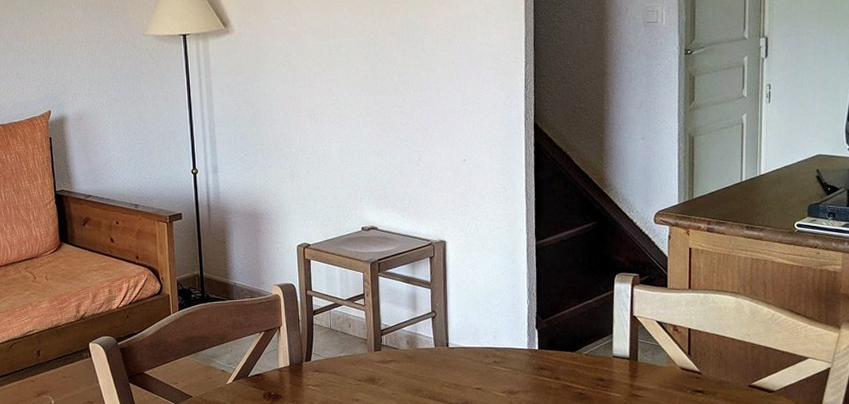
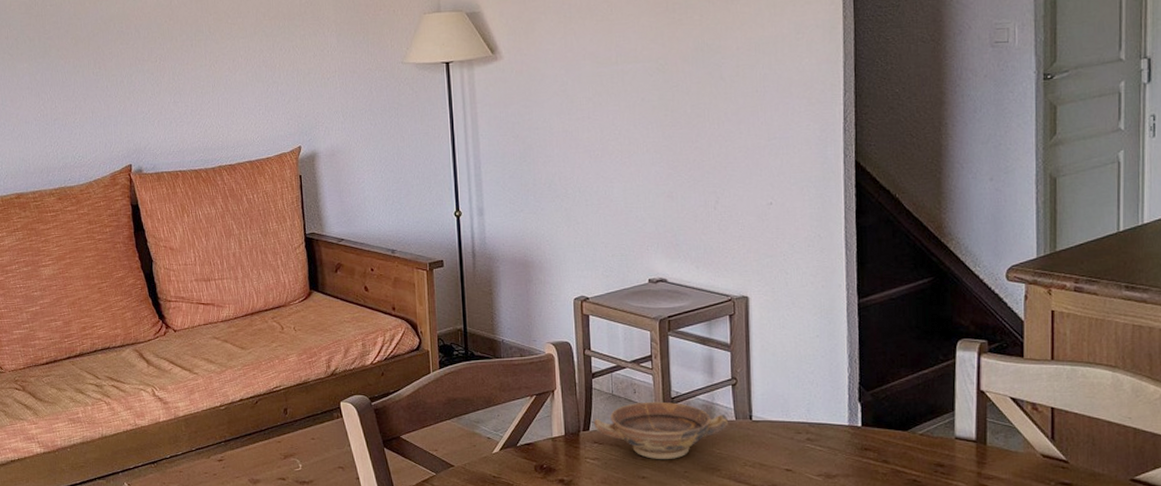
bowl: none [314,333,429,384] -> present [593,401,728,460]

